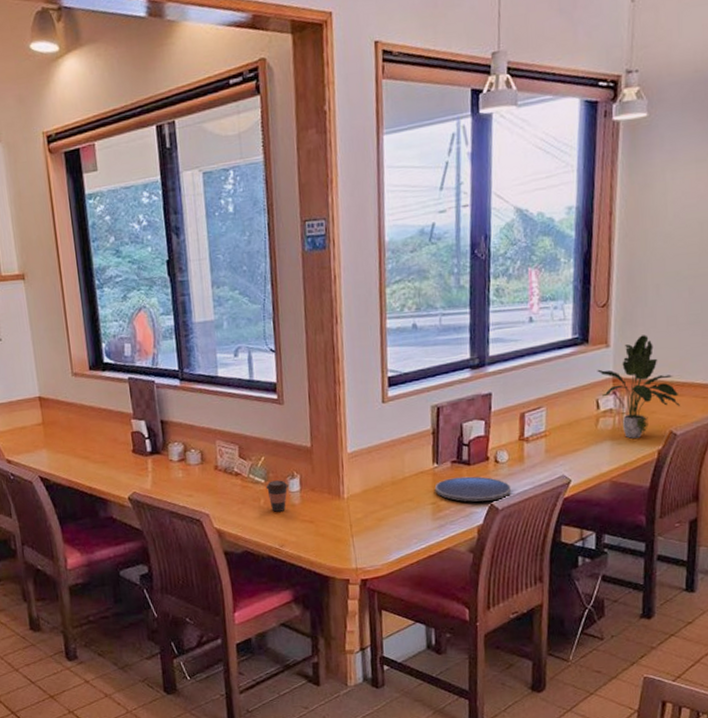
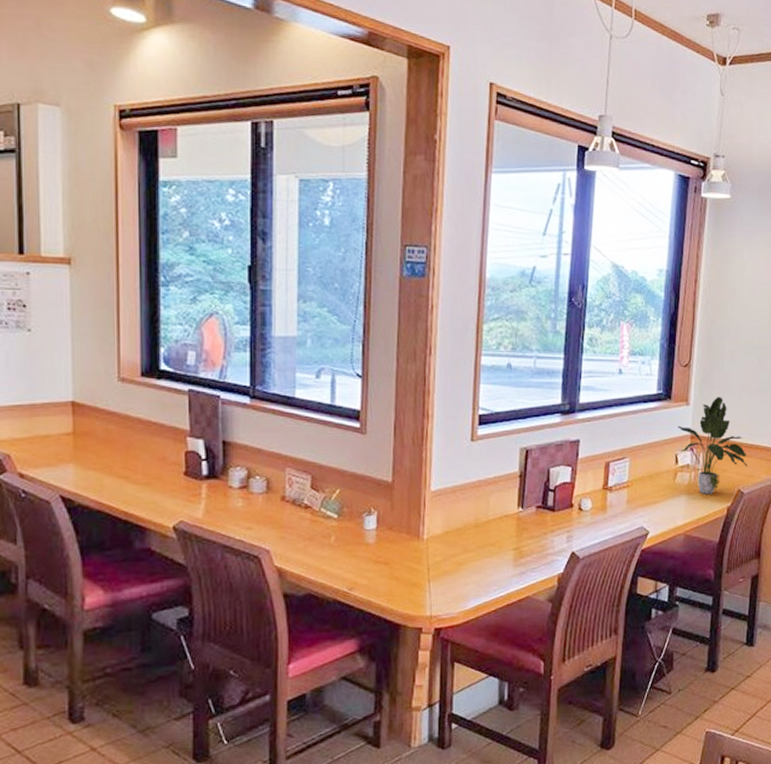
coffee cup: present [265,480,289,512] -> none [338,516,364,551]
plate: present [434,476,512,502] -> none [518,523,593,549]

